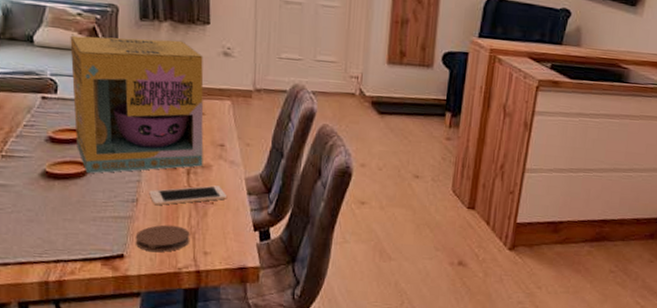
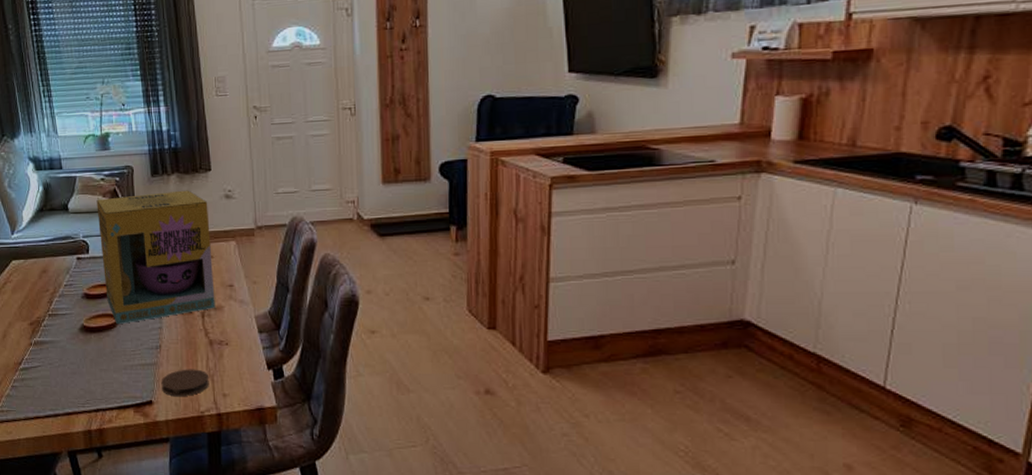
cell phone: present [149,185,228,206] -> none [170,326,240,351]

